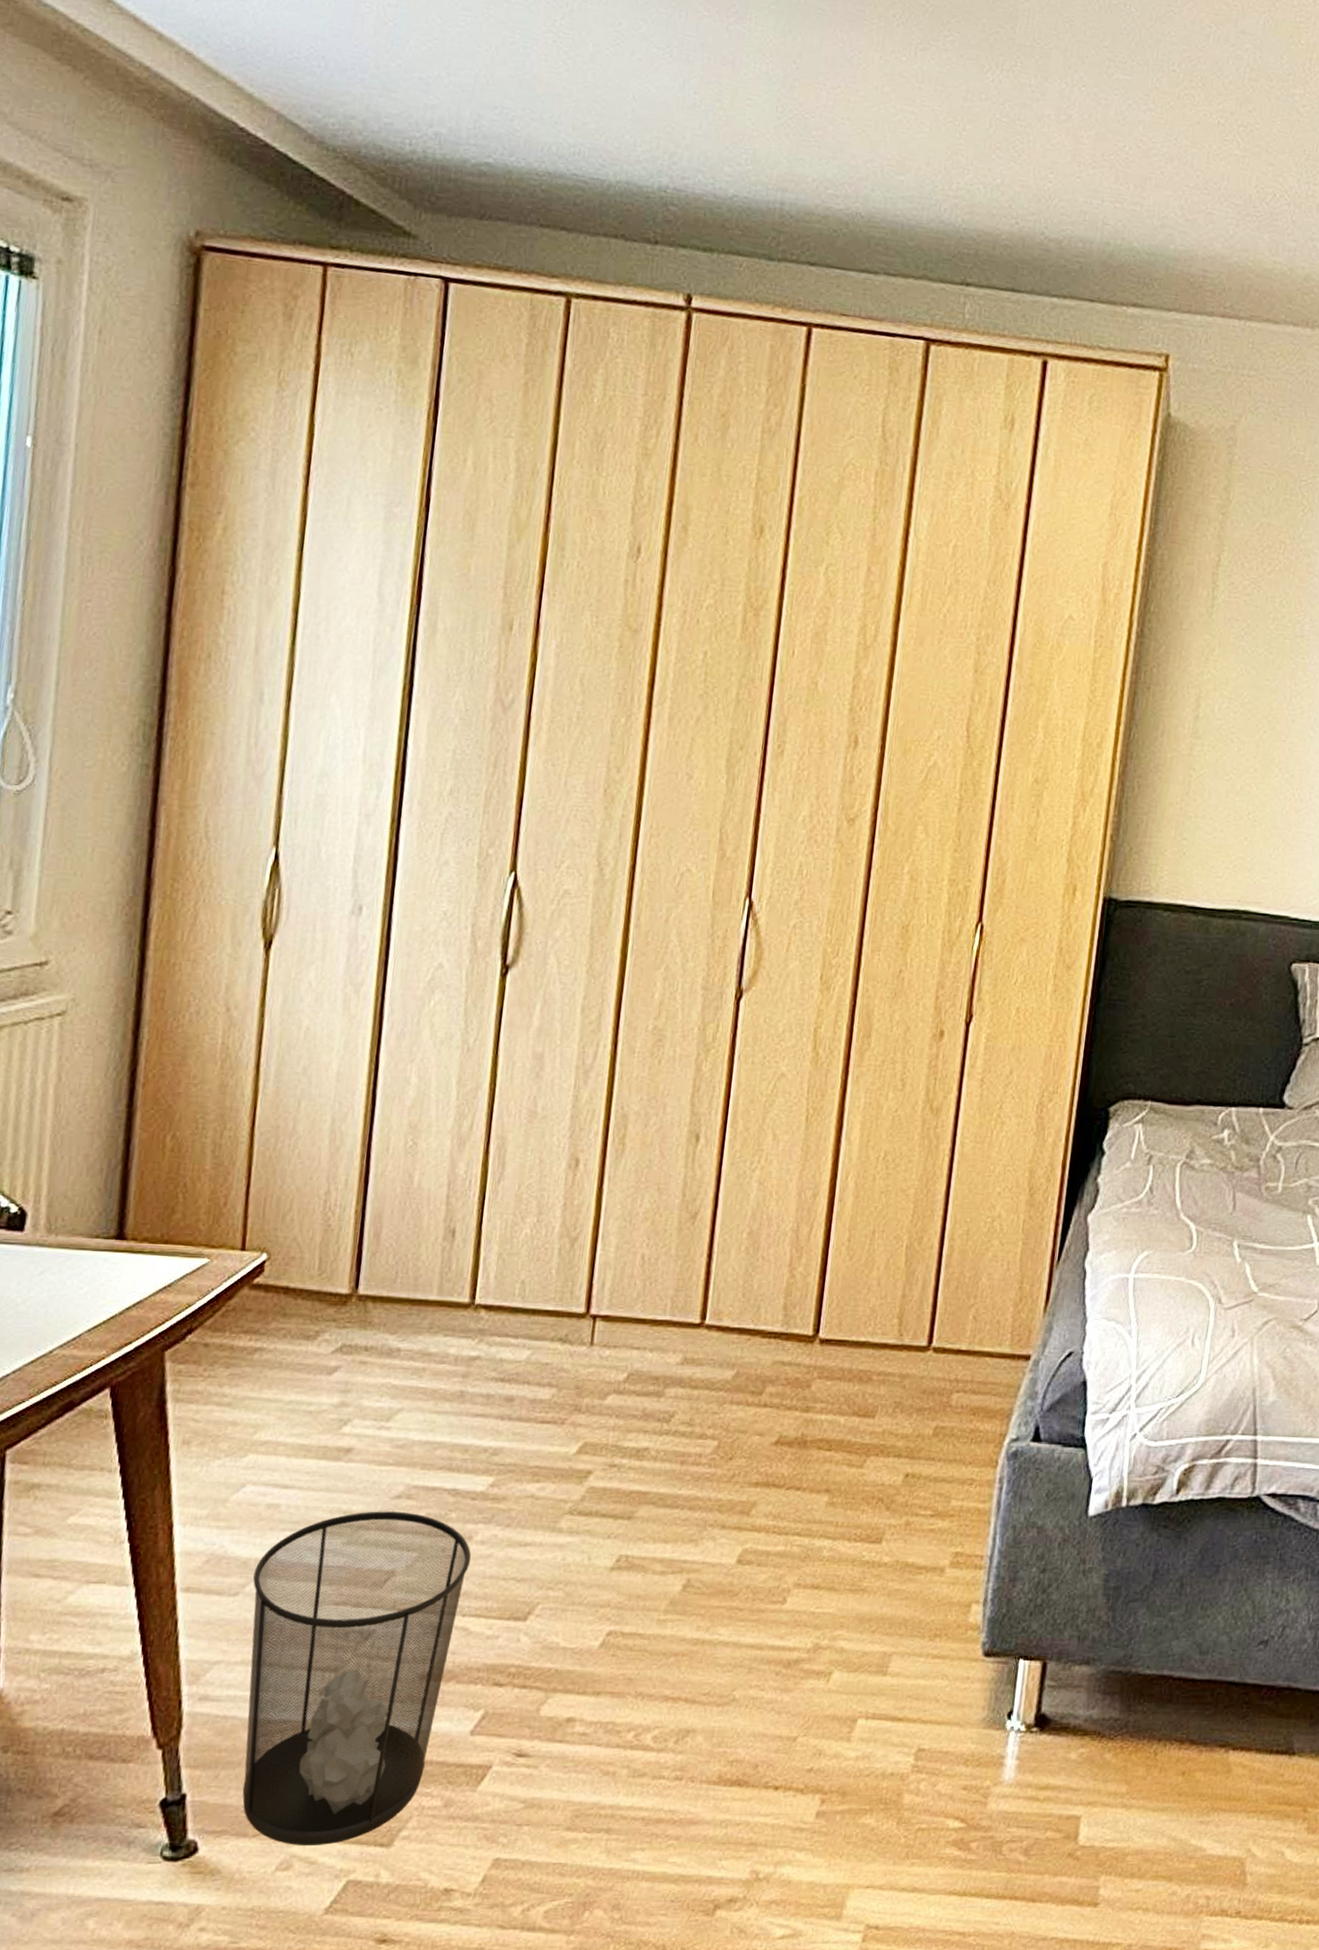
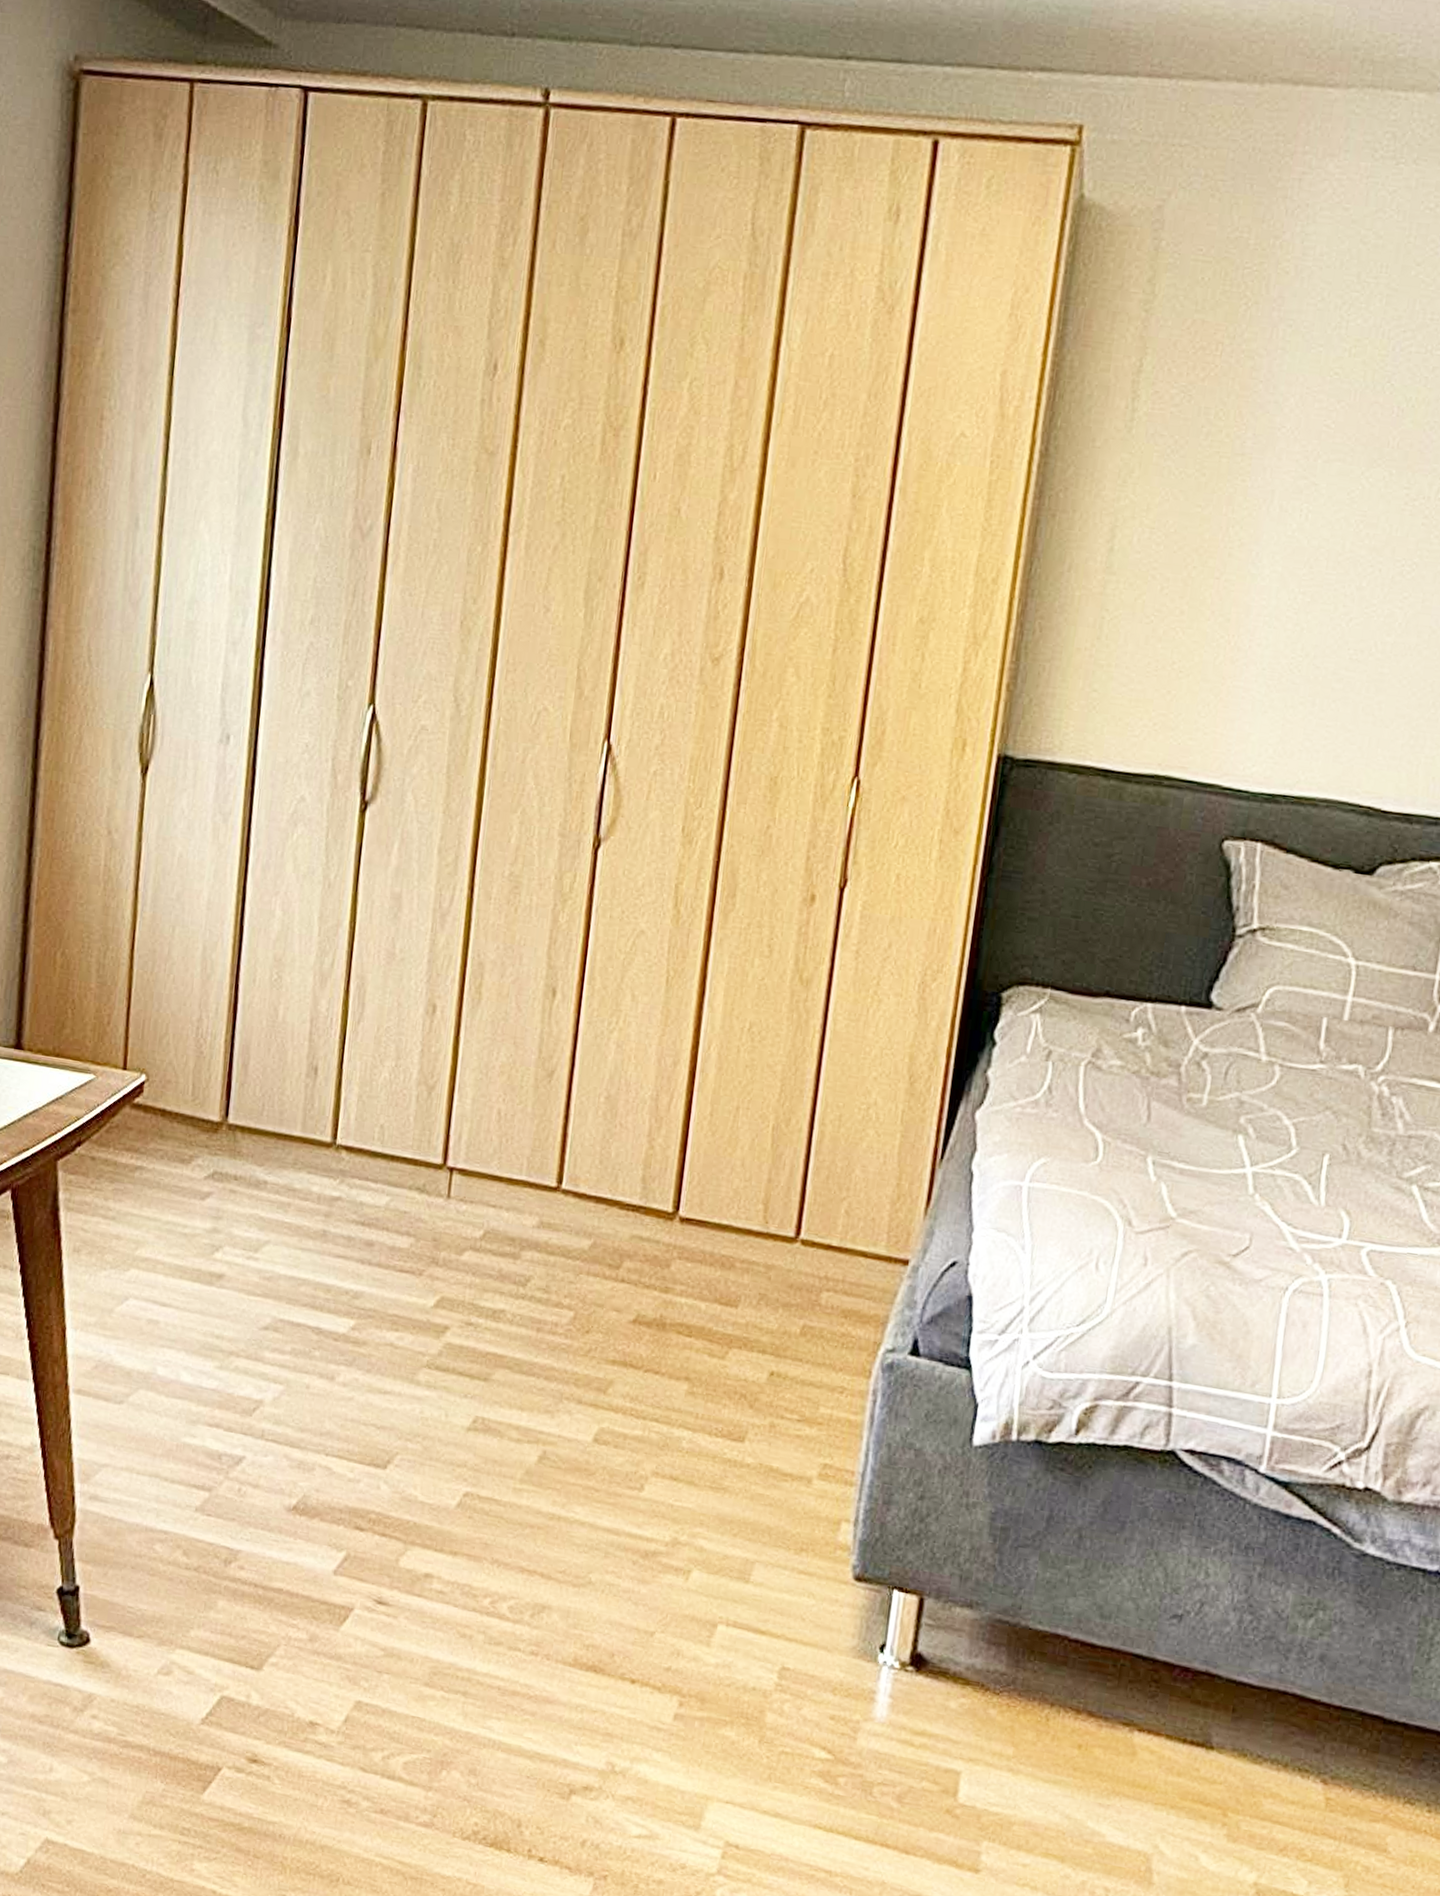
waste bin: present [242,1511,472,1846] -> none [128,1338,334,1658]

